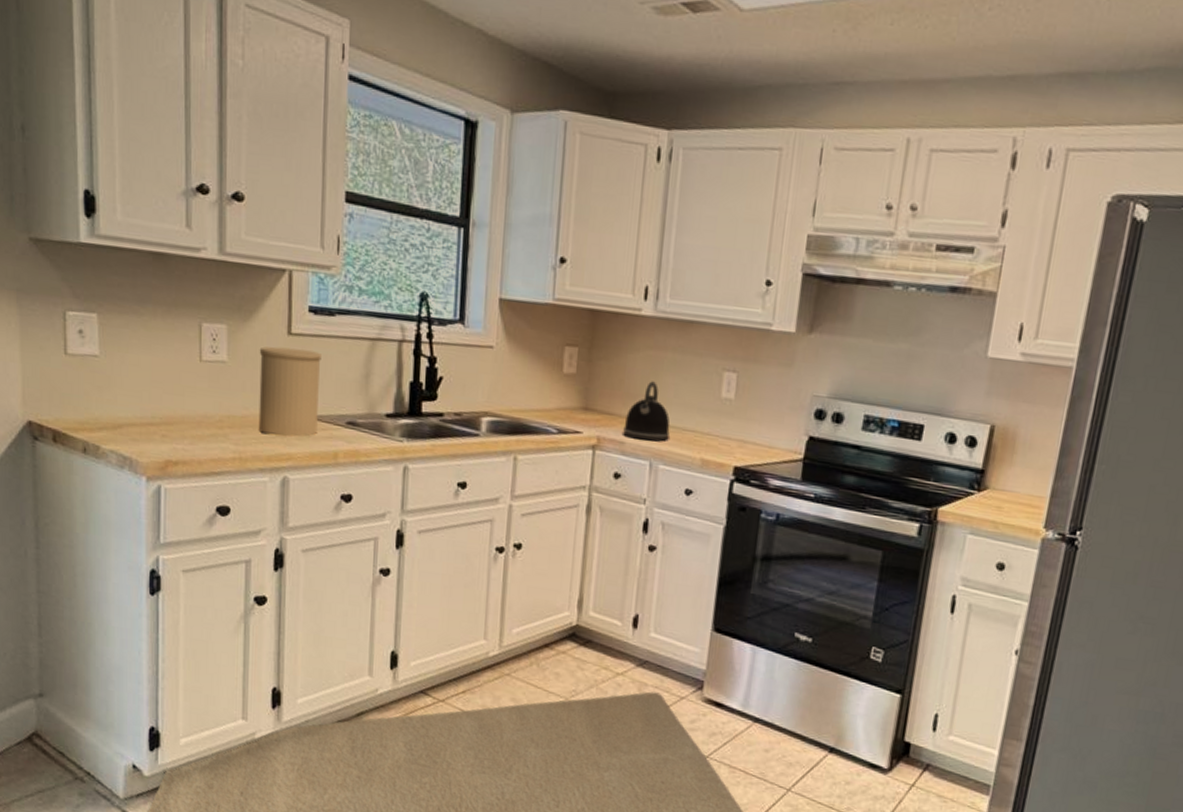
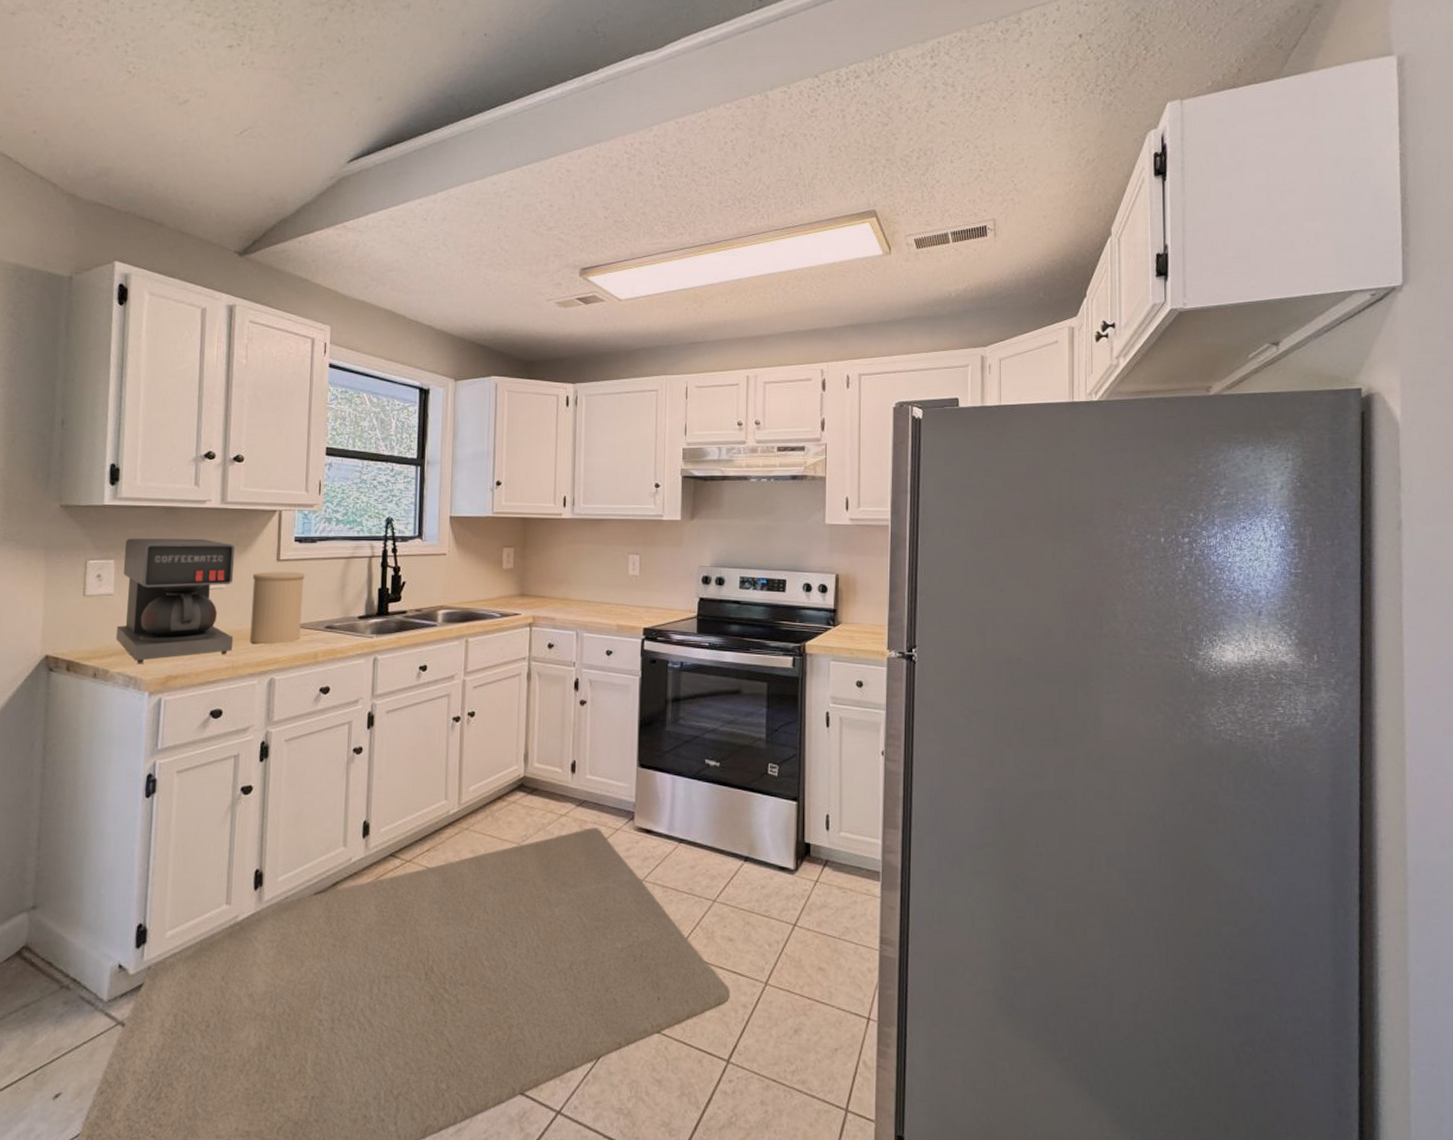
coffee maker: none [105,288,240,443] -> present [115,538,236,664]
kettle: present [623,381,670,442] -> none [553,568,591,615]

